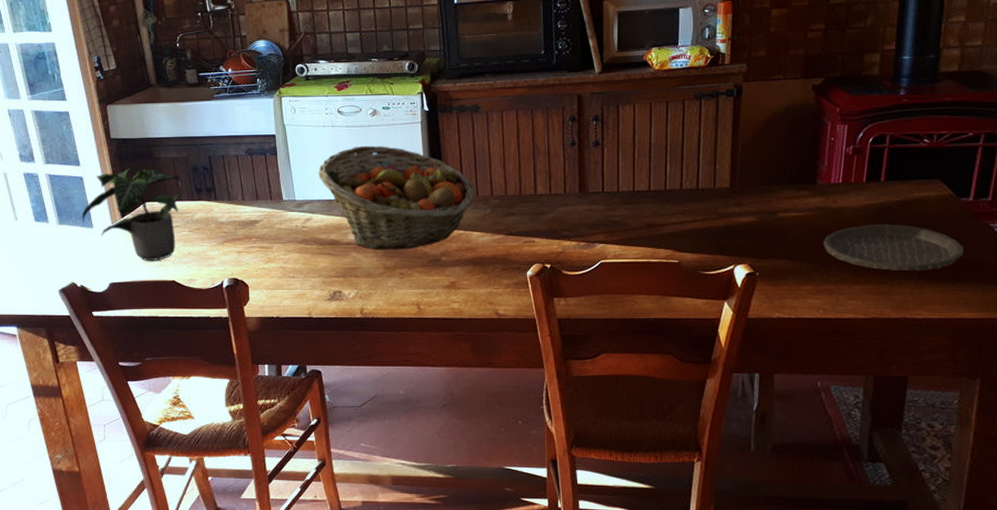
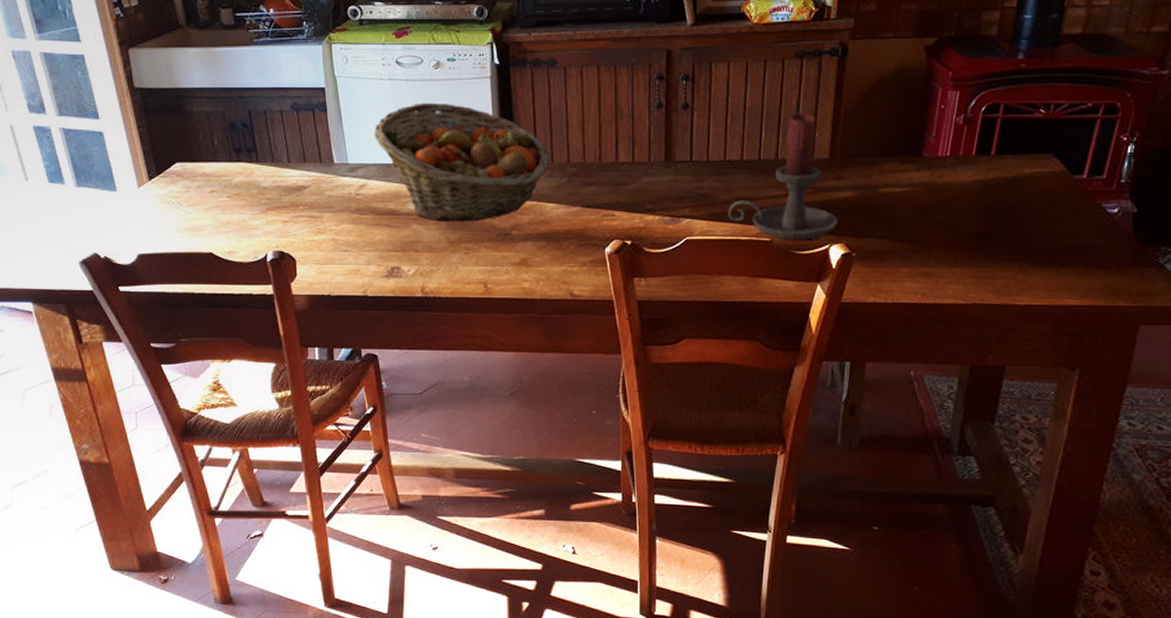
potted plant: present [81,168,182,261] -> none [103,123,219,230]
candle holder: none [638,147,741,262] -> present [728,112,838,240]
plate: present [823,224,964,271] -> none [926,202,1073,253]

